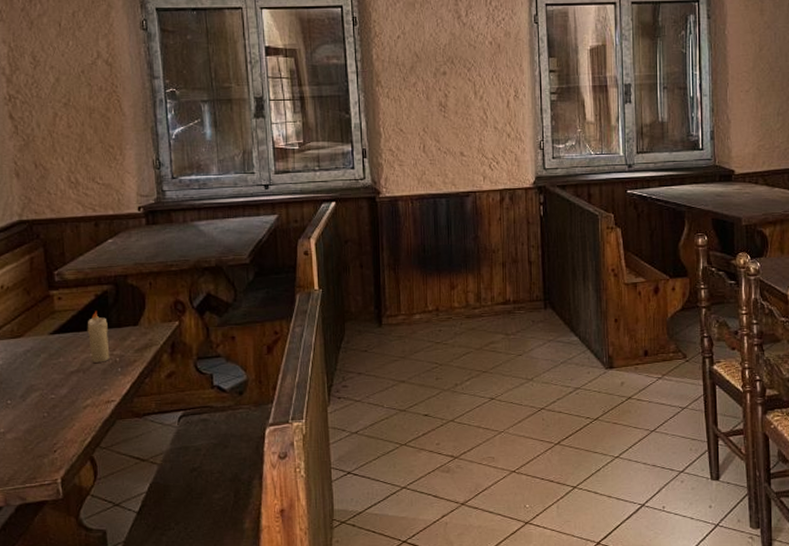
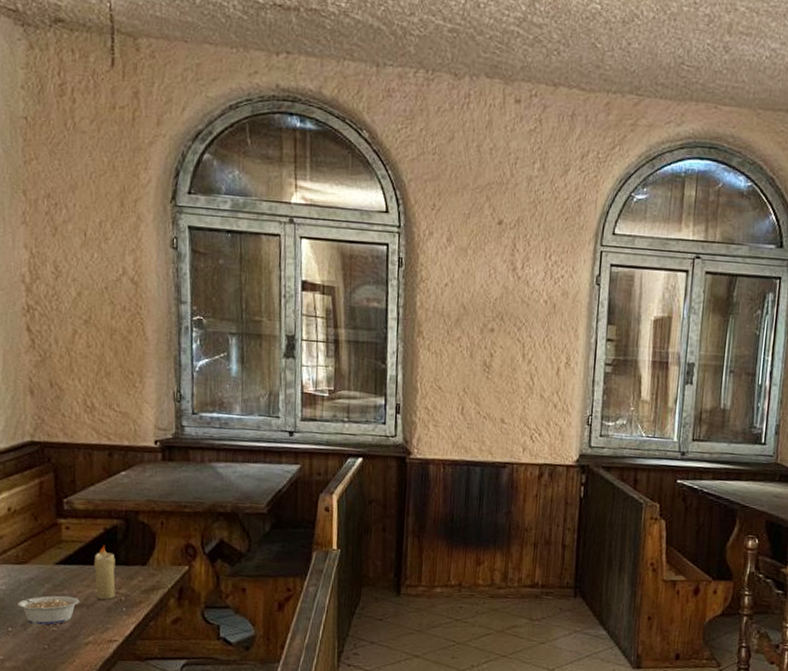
legume: none [11,363,76,394] -> present [13,594,80,625]

